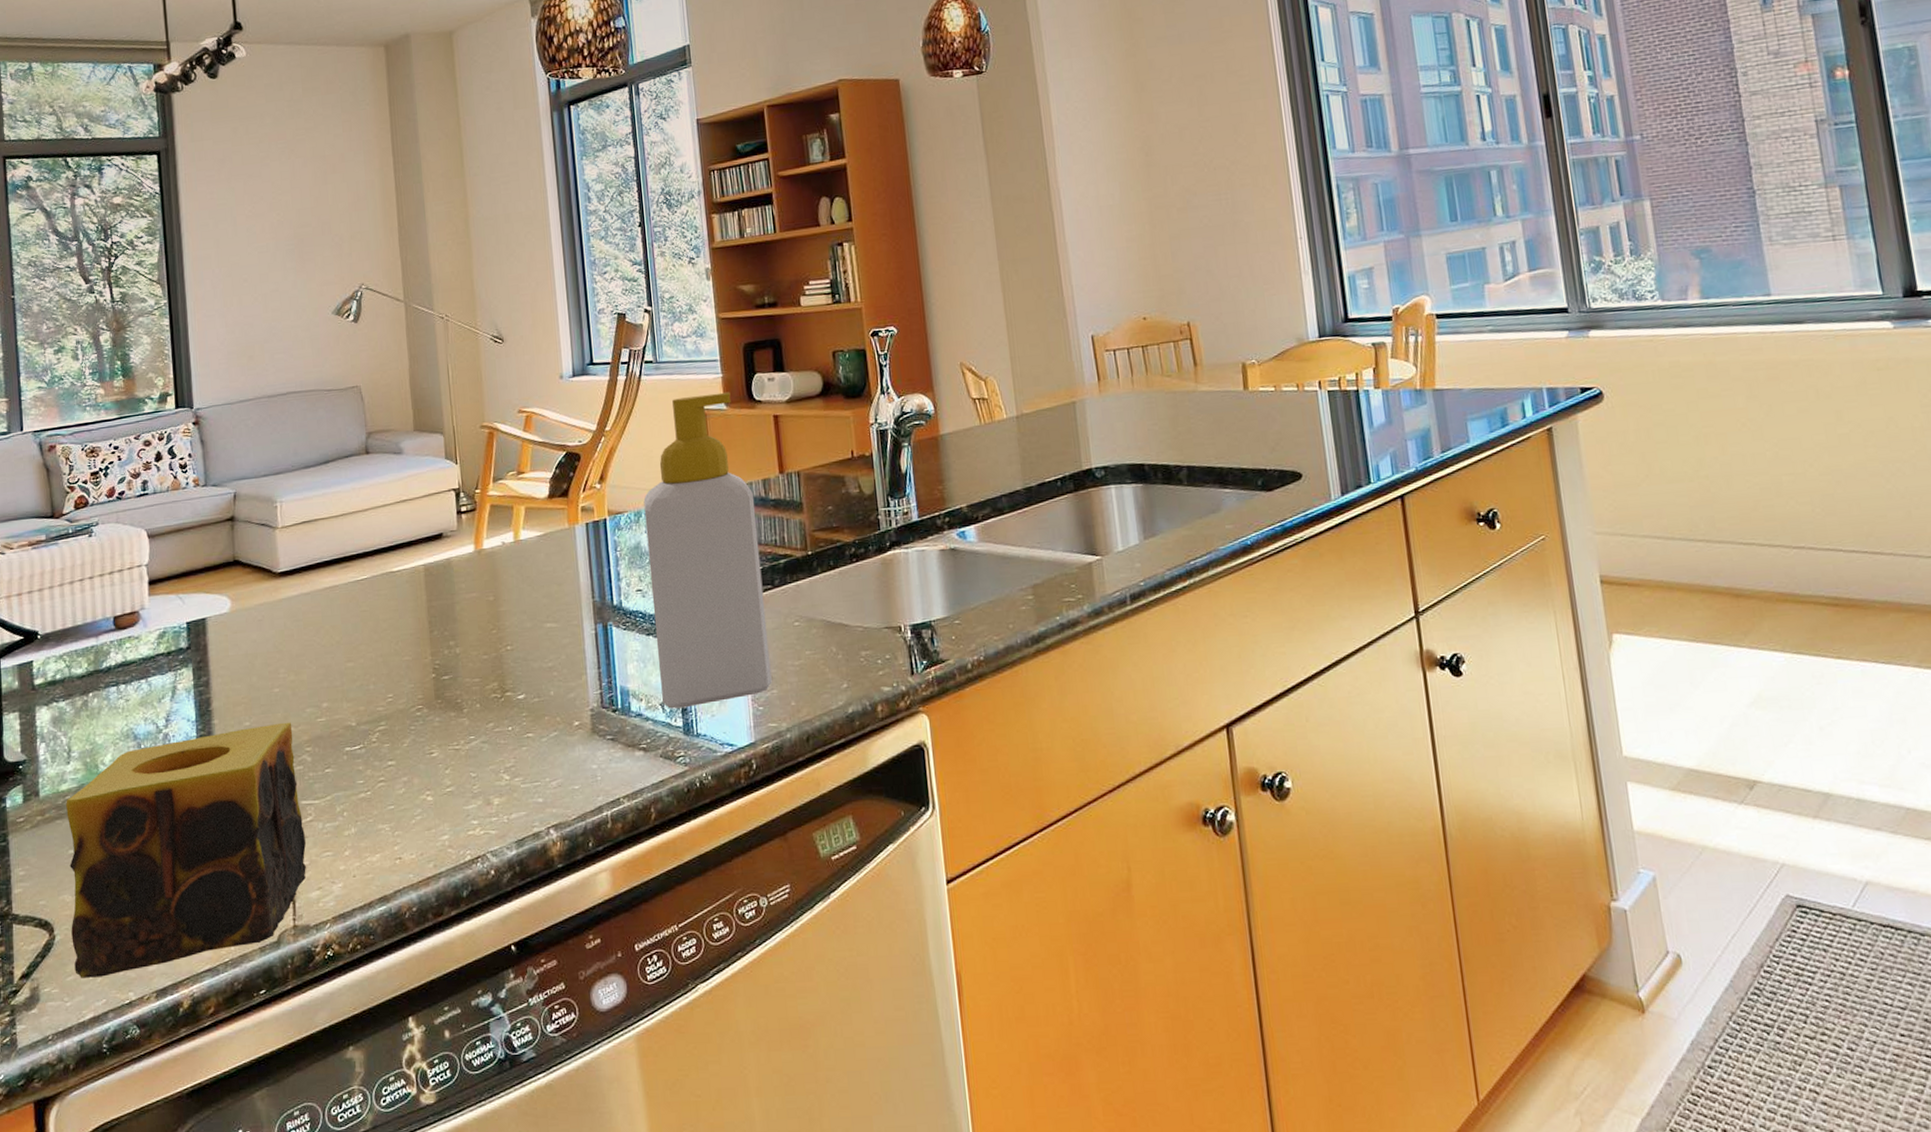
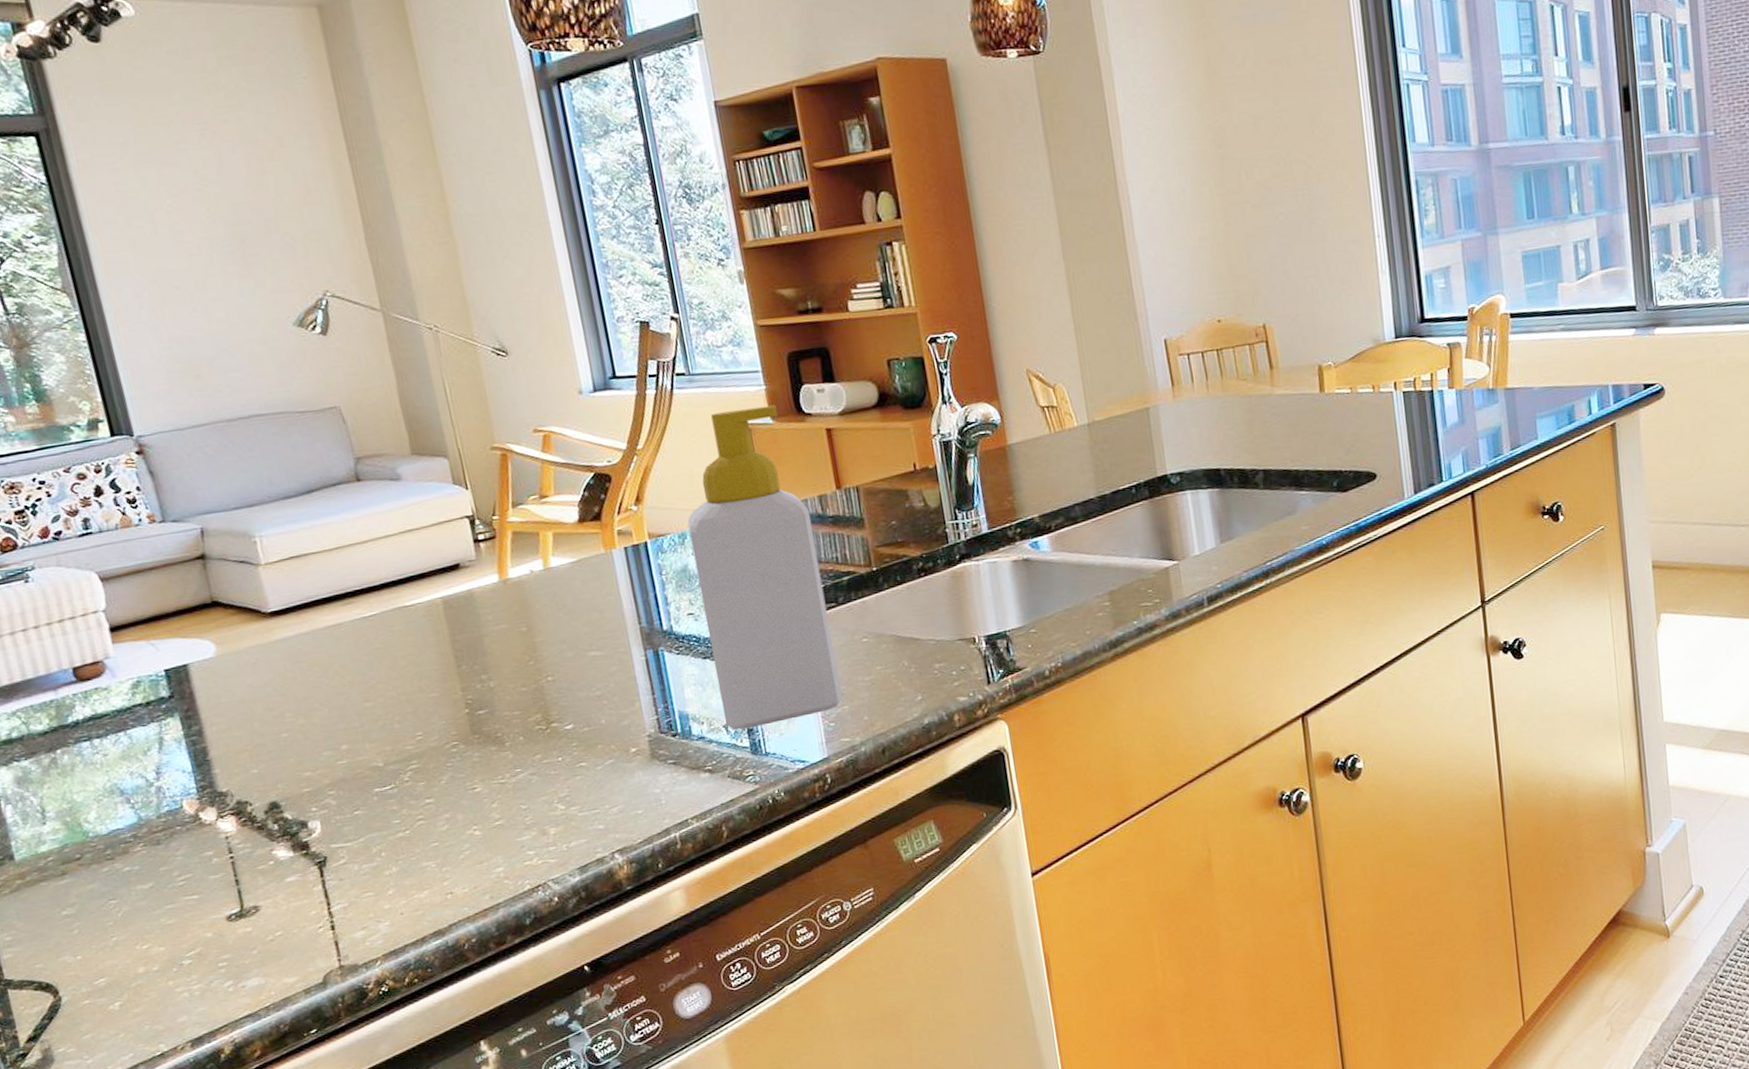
candle: present [66,722,307,978] -> none [48,766,347,1036]

